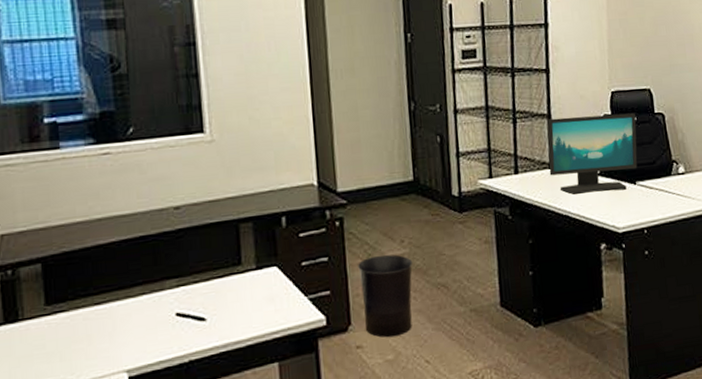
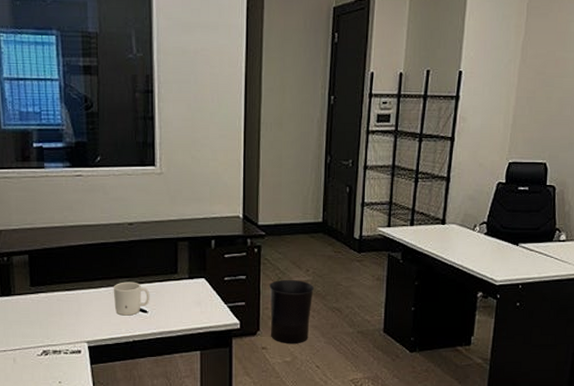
mug: none [158,282,208,329] -> present [113,282,150,316]
computer monitor: present [547,112,638,195] -> none [441,181,529,249]

